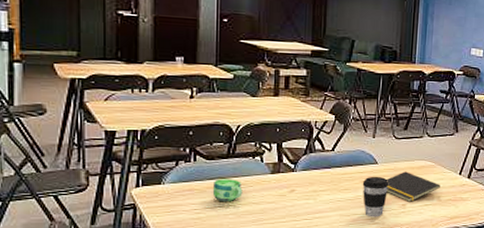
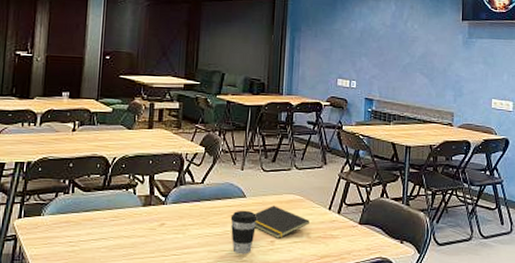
cup: present [212,179,243,202] -> none [87,211,116,235]

